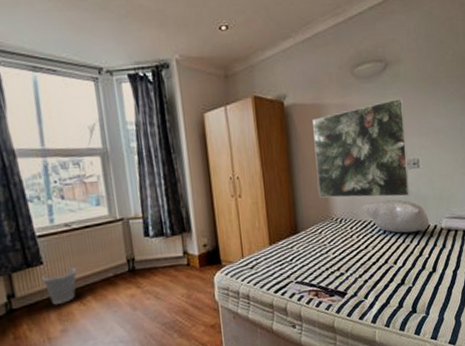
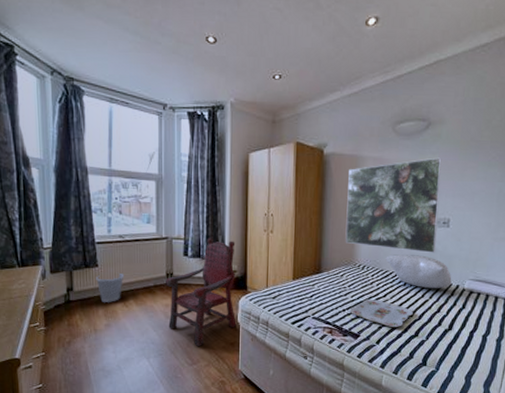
armchair: none [127,212,215,336] -> present [166,238,236,346]
serving tray: none [333,252,396,279] -> present [349,299,413,327]

